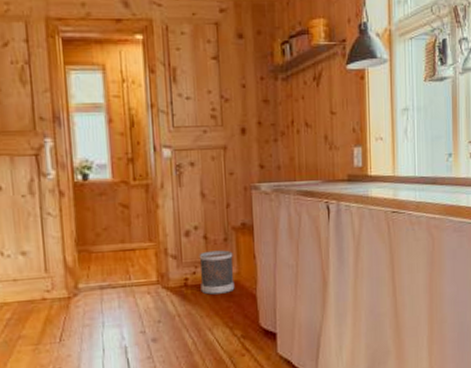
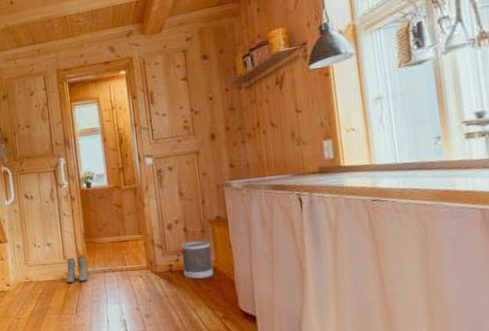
boots: none [47,269,79,304] -> present [66,256,88,284]

